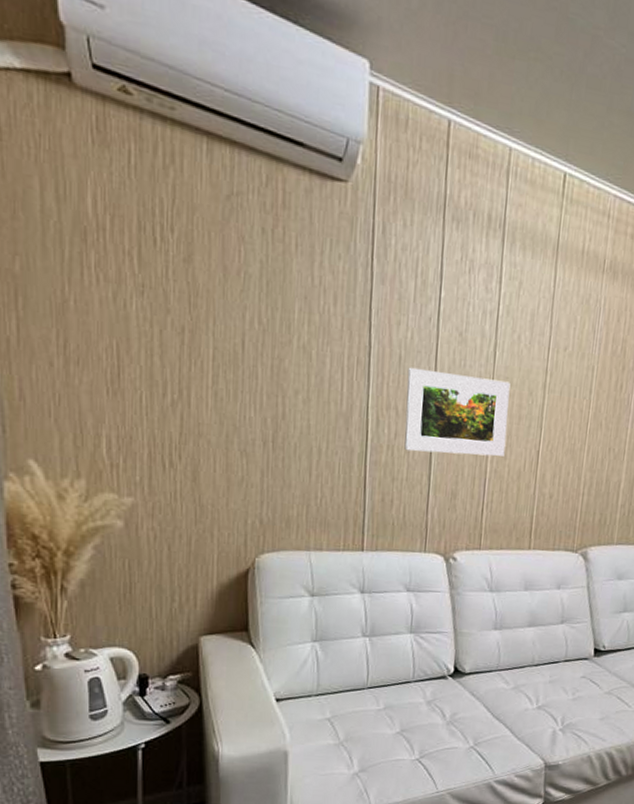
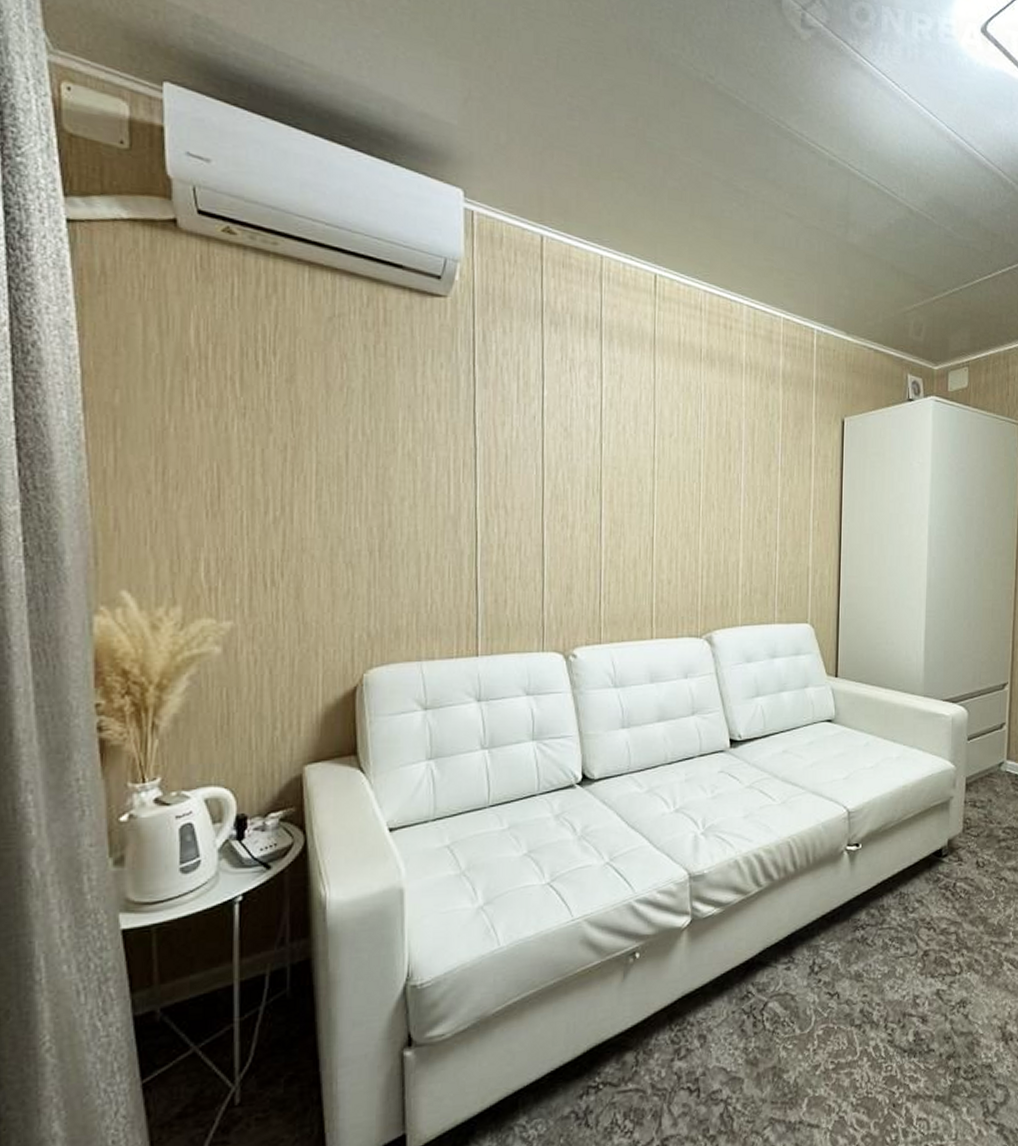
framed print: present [404,367,510,457] -> none [514,465,619,549]

